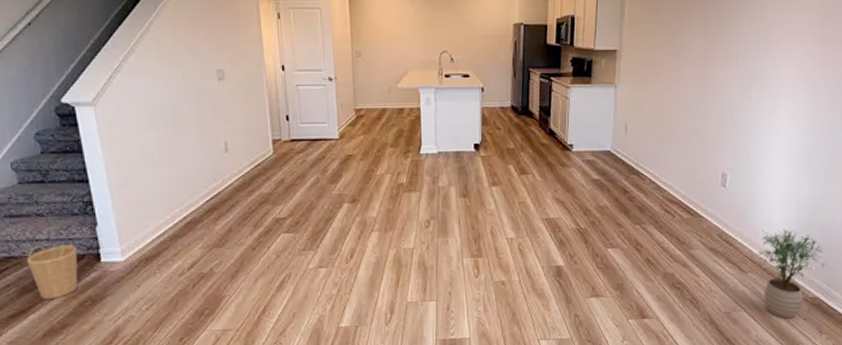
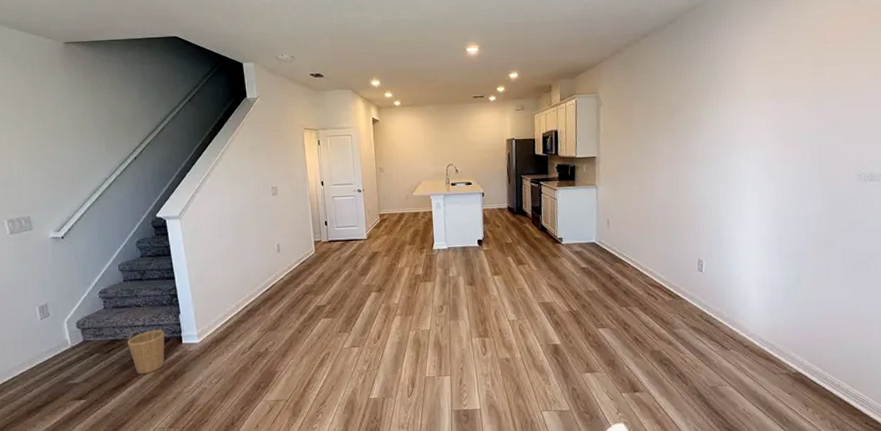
potted plant: present [758,229,828,319] -> none [738,309,807,393]

